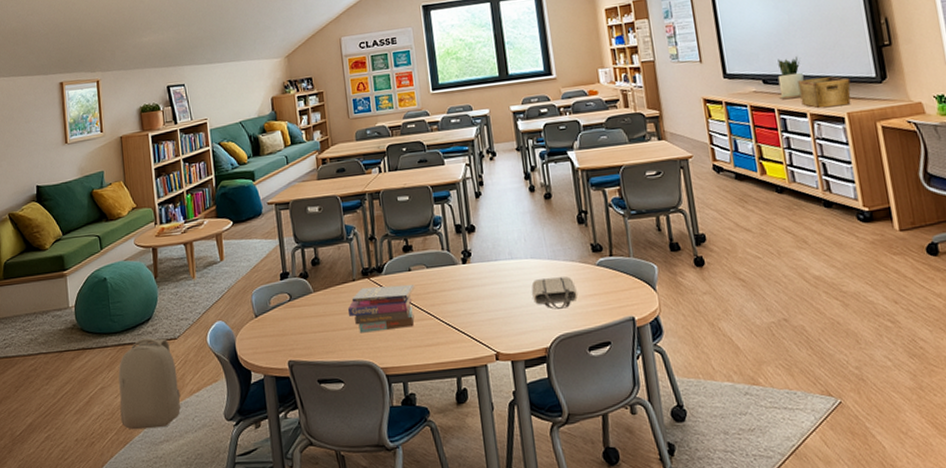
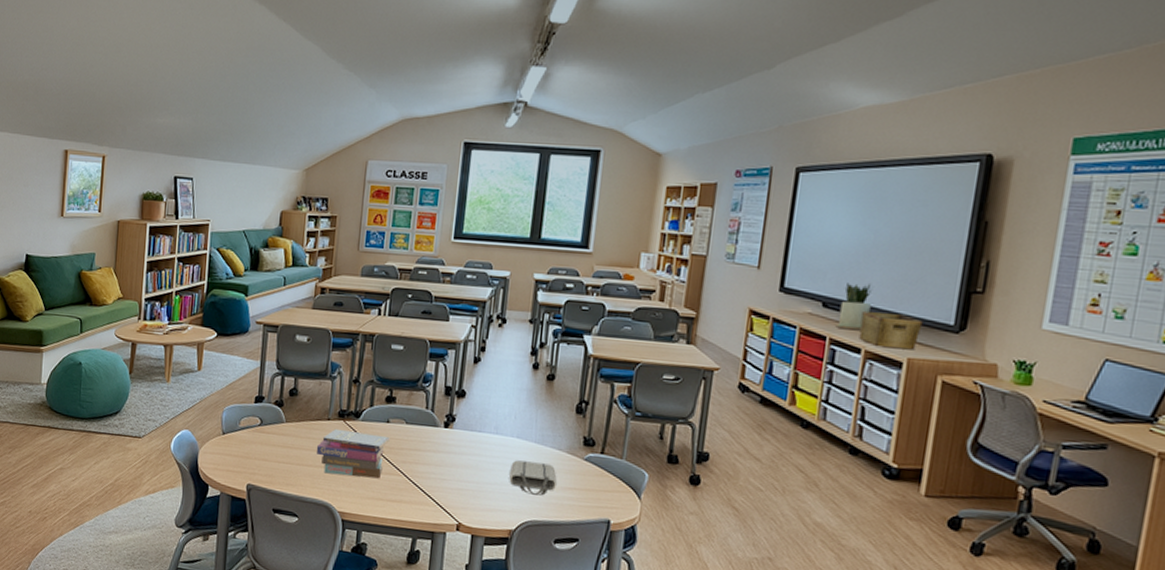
backpack: present [118,337,182,430] -> none [75,429,136,519]

